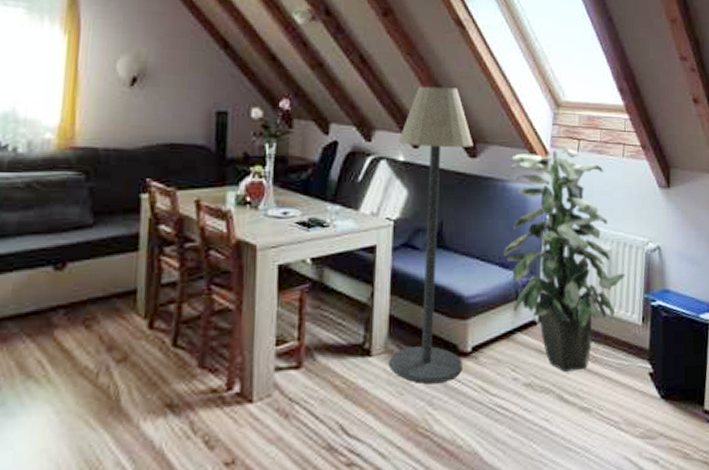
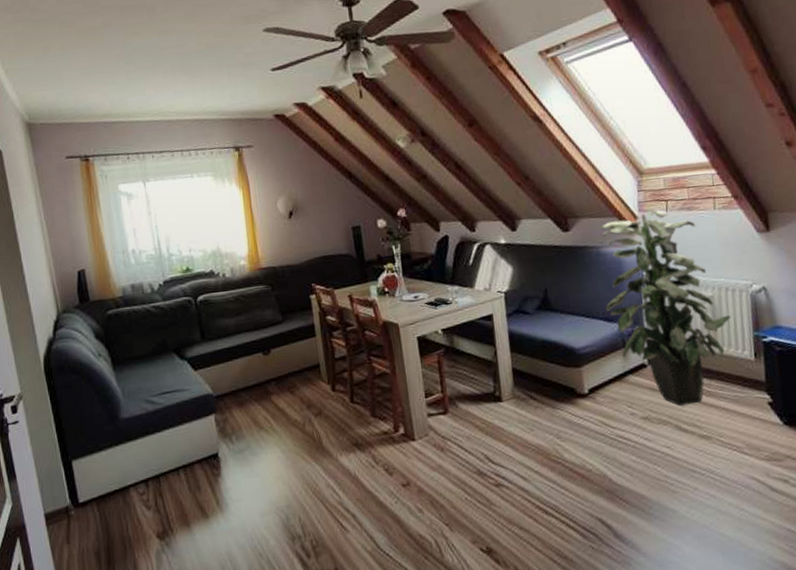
floor lamp: present [390,86,474,384] -> none [498,175,583,421]

